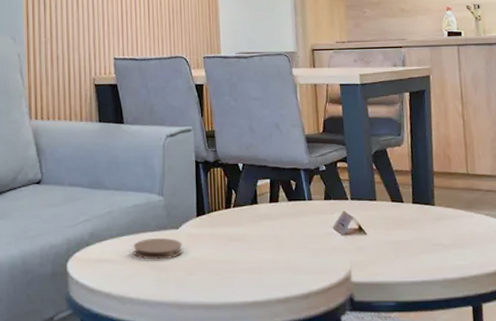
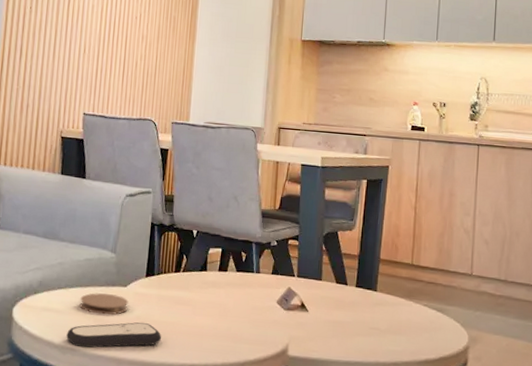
remote control: none [124,263,221,296] -> present [66,322,162,348]

